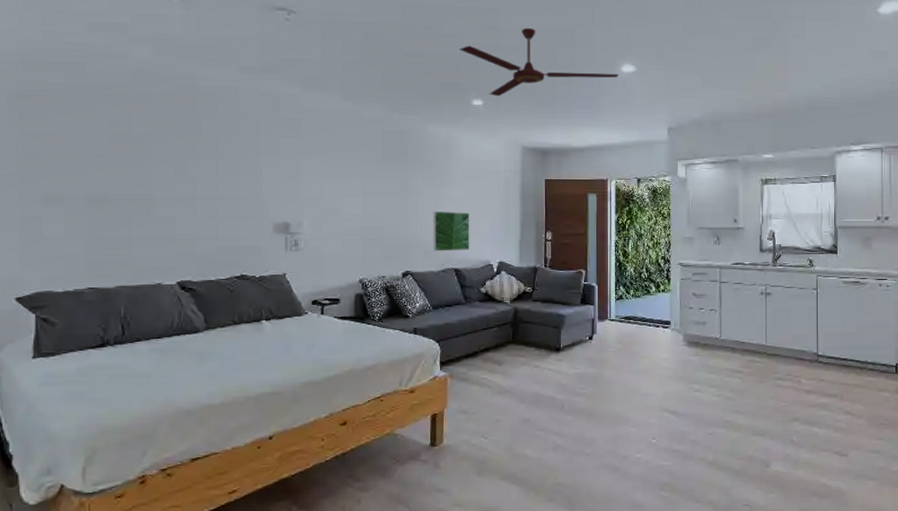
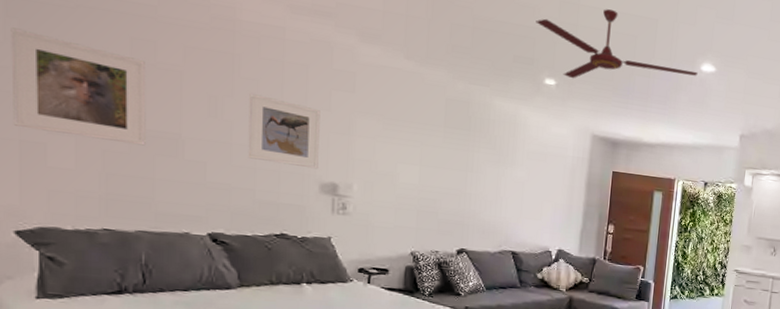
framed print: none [14,120,123,208] -> present [10,27,146,146]
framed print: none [209,149,271,211] -> present [248,92,320,170]
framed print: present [433,211,470,251] -> none [491,189,532,234]

